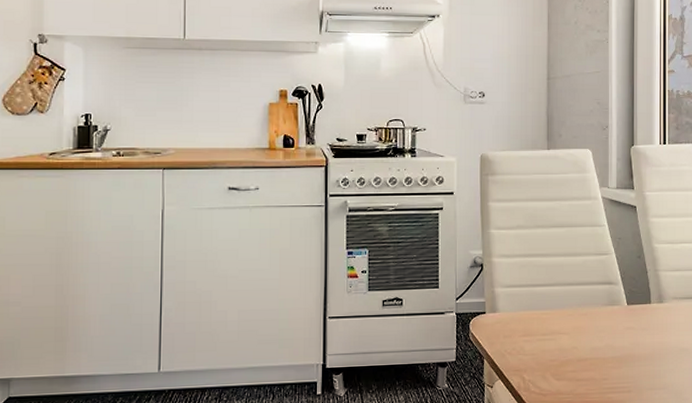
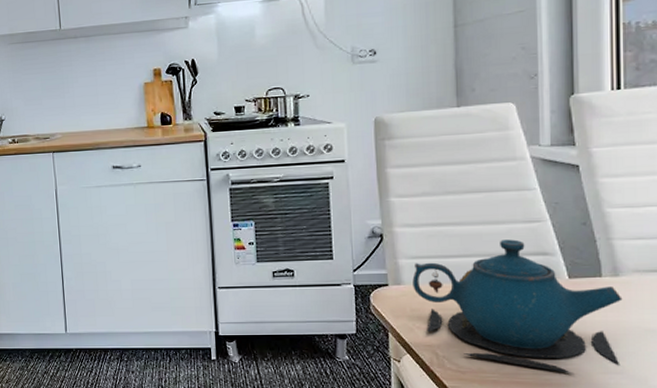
teapot: none [506,270,665,392] -> present [412,239,623,375]

